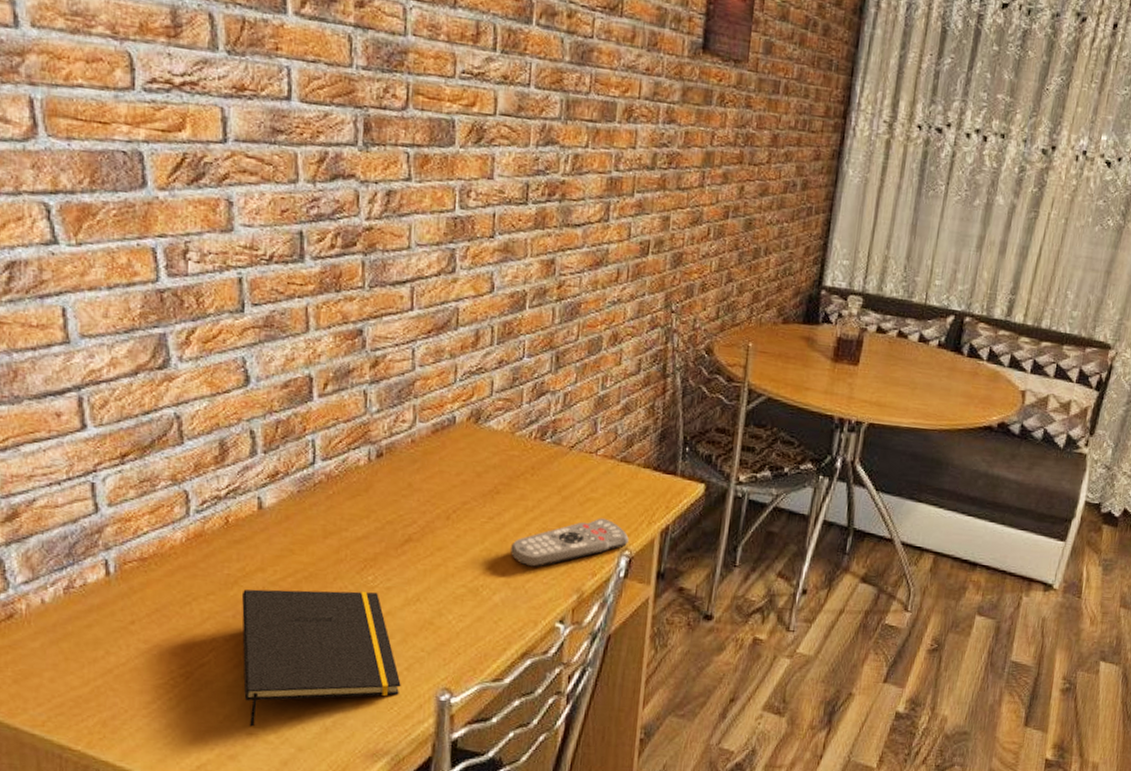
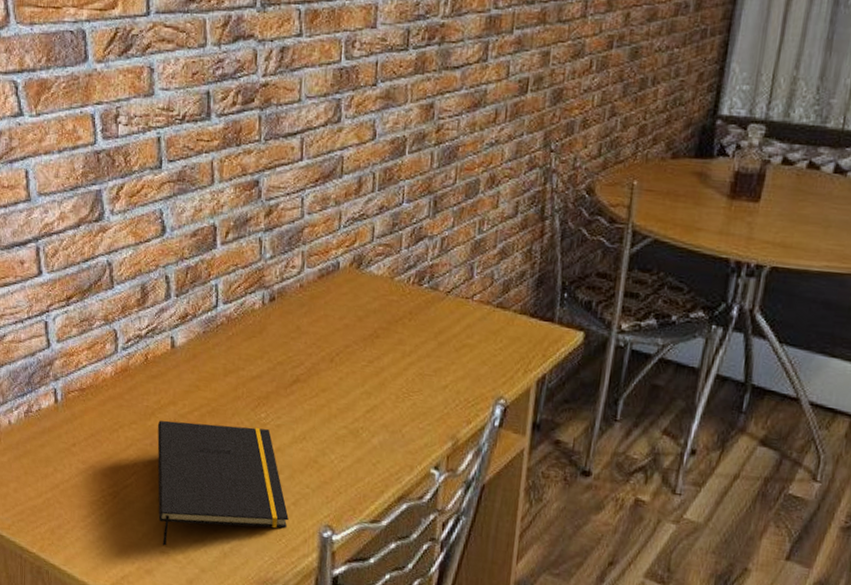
remote control: present [511,518,629,567] -> none [389,364,504,412]

